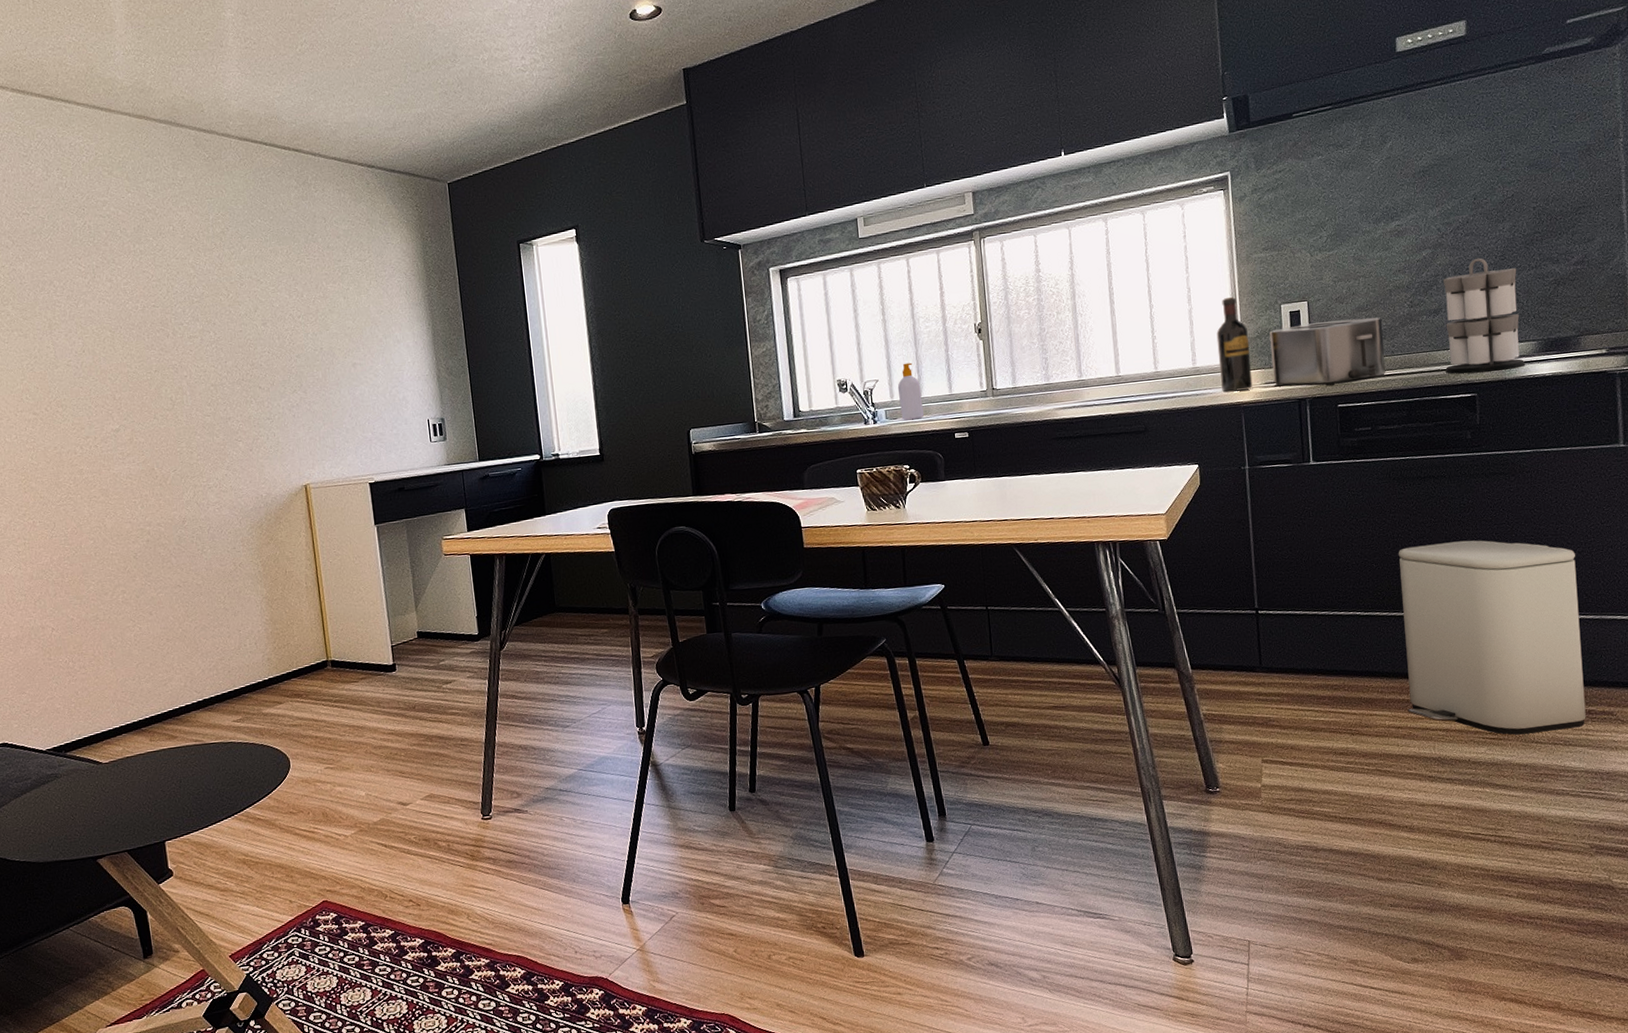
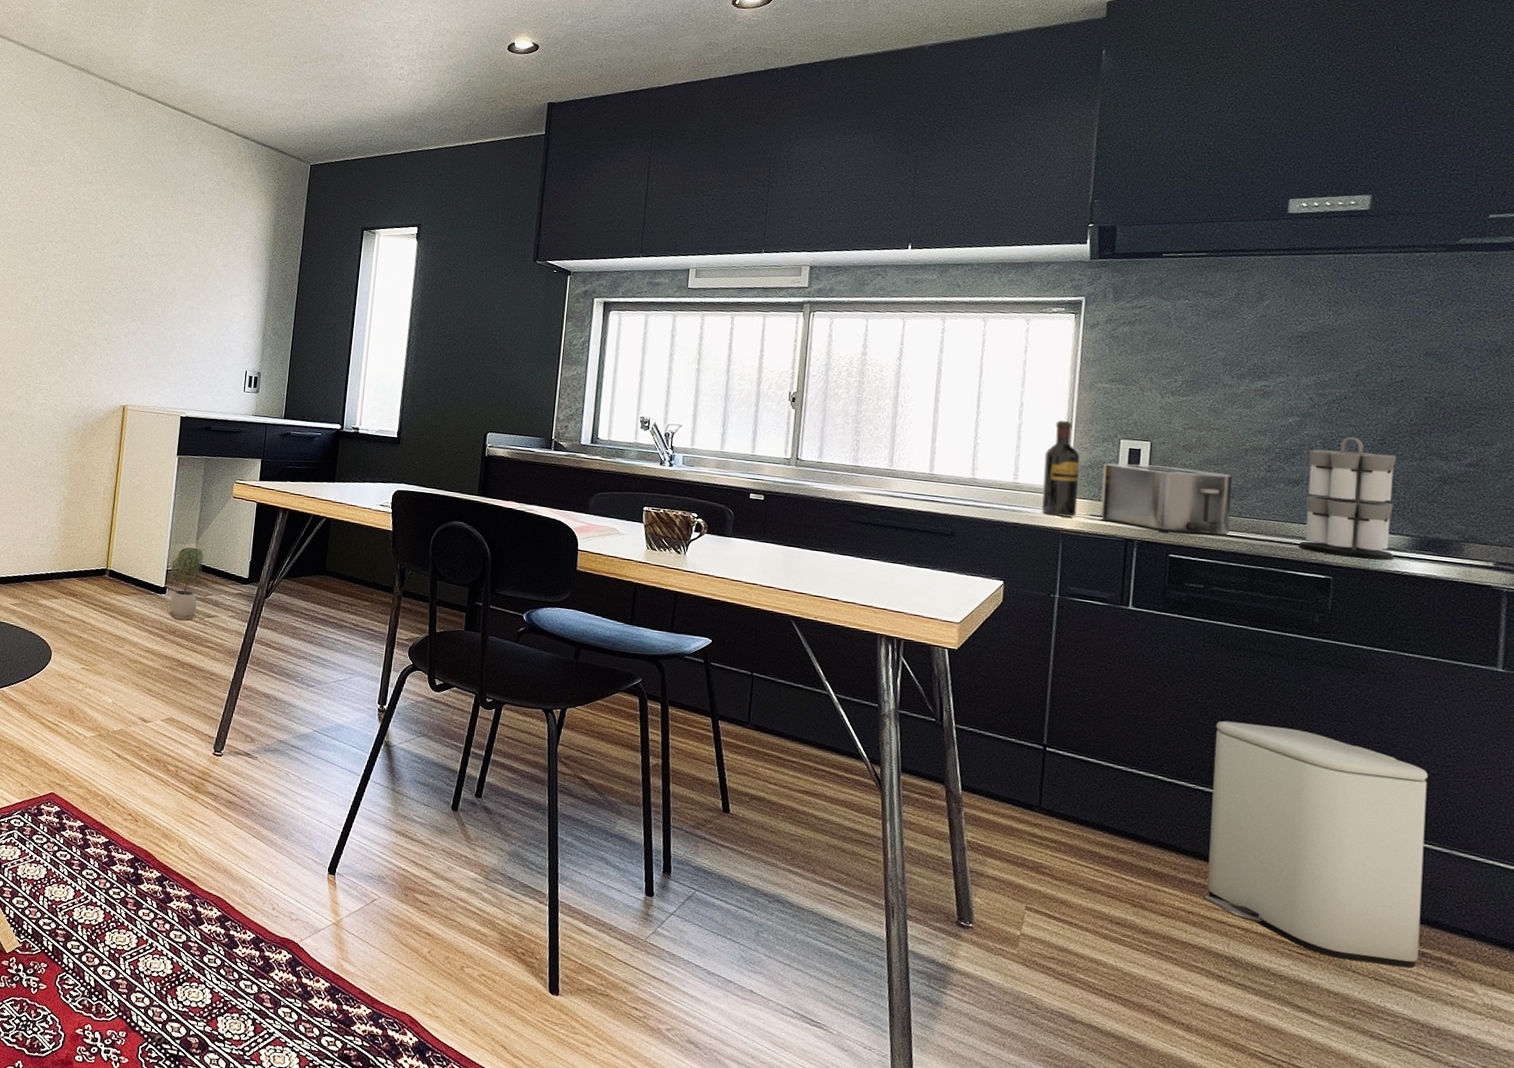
potted plant: none [395,616,434,695] -> present [167,547,204,622]
soap bottle: present [897,362,925,421] -> none [698,415,724,471]

